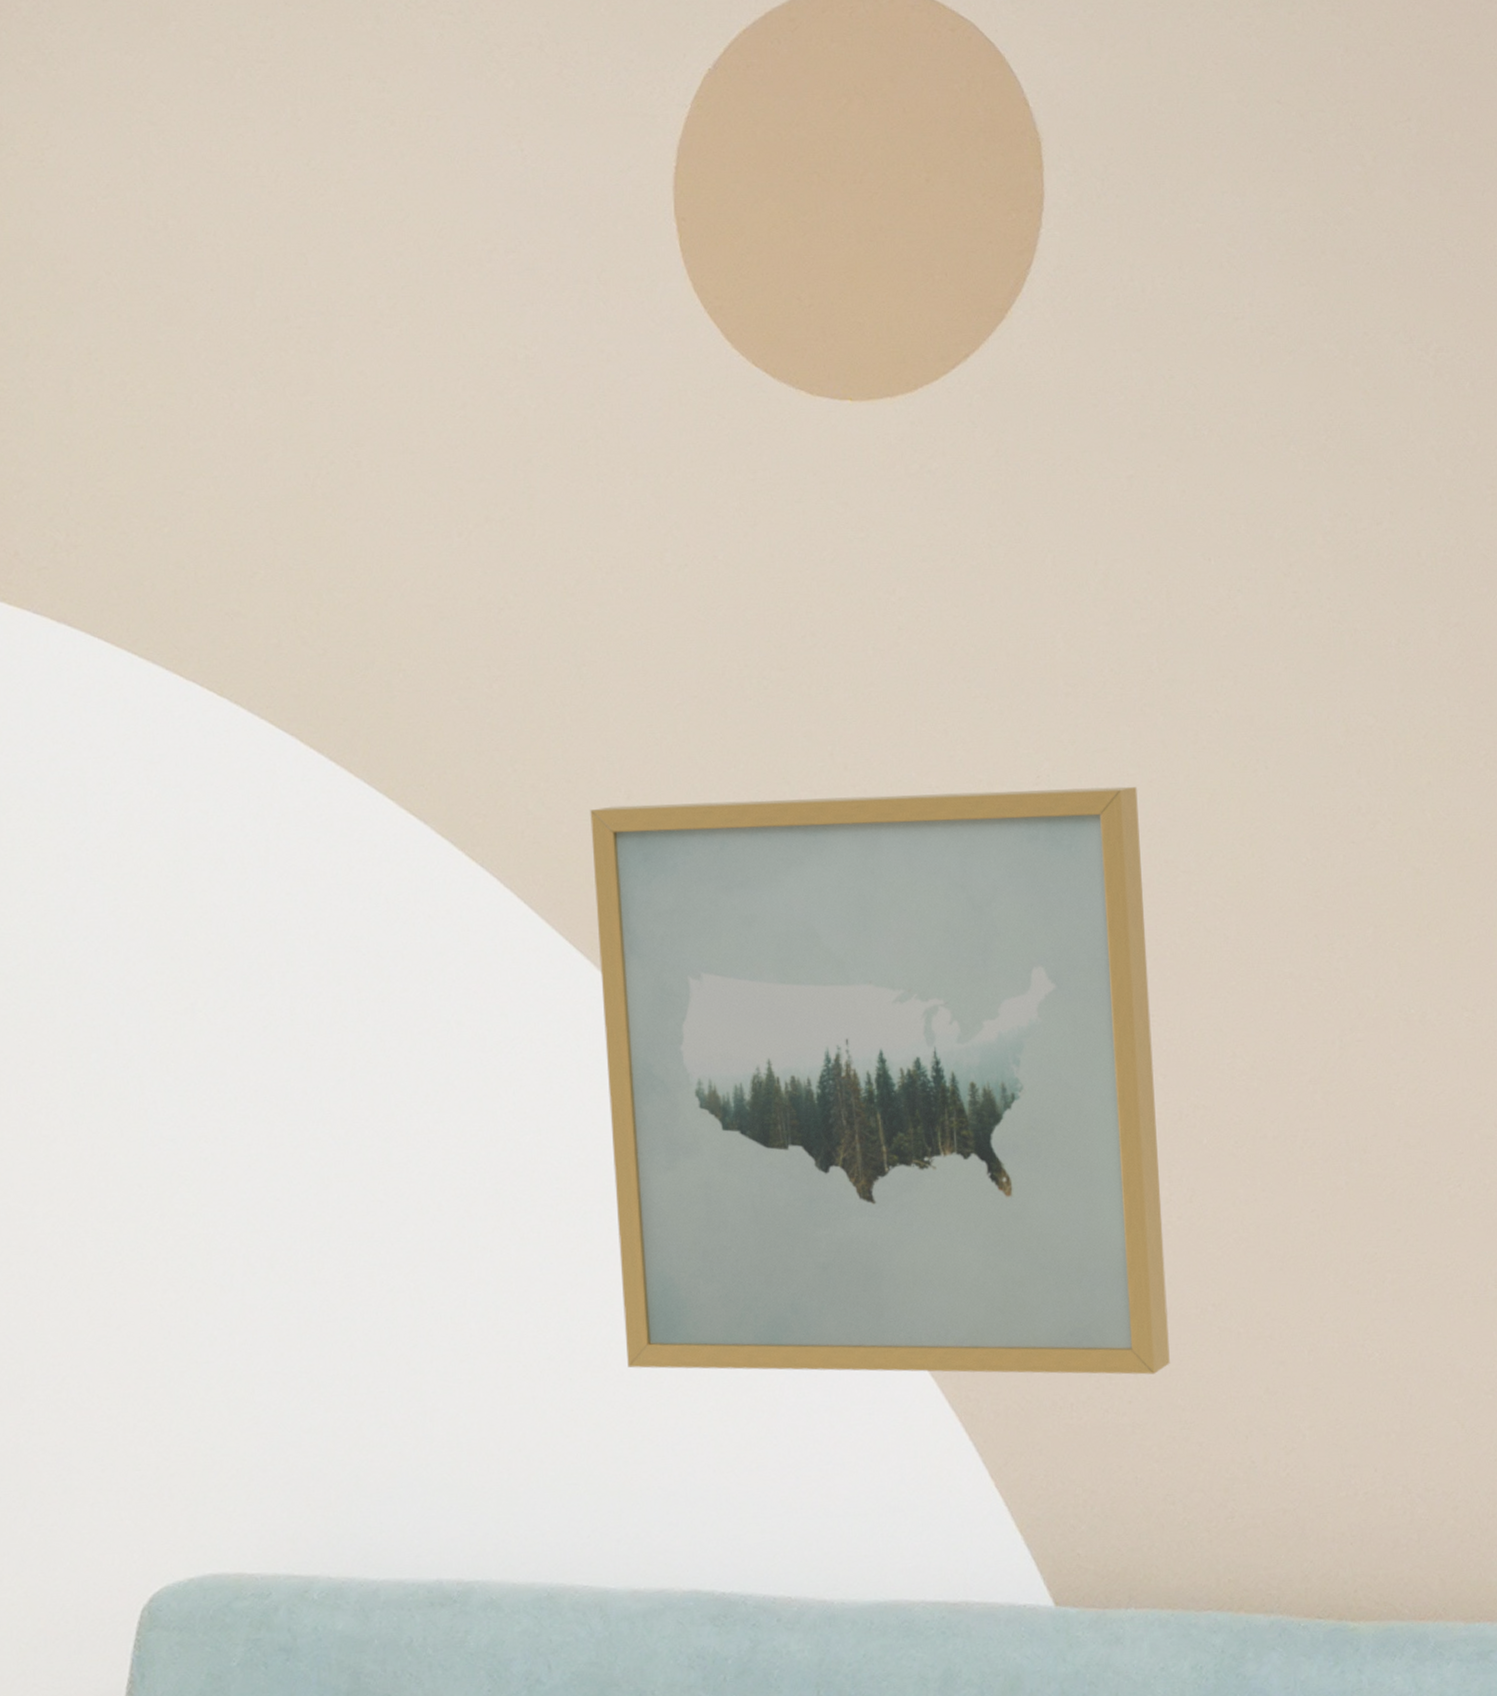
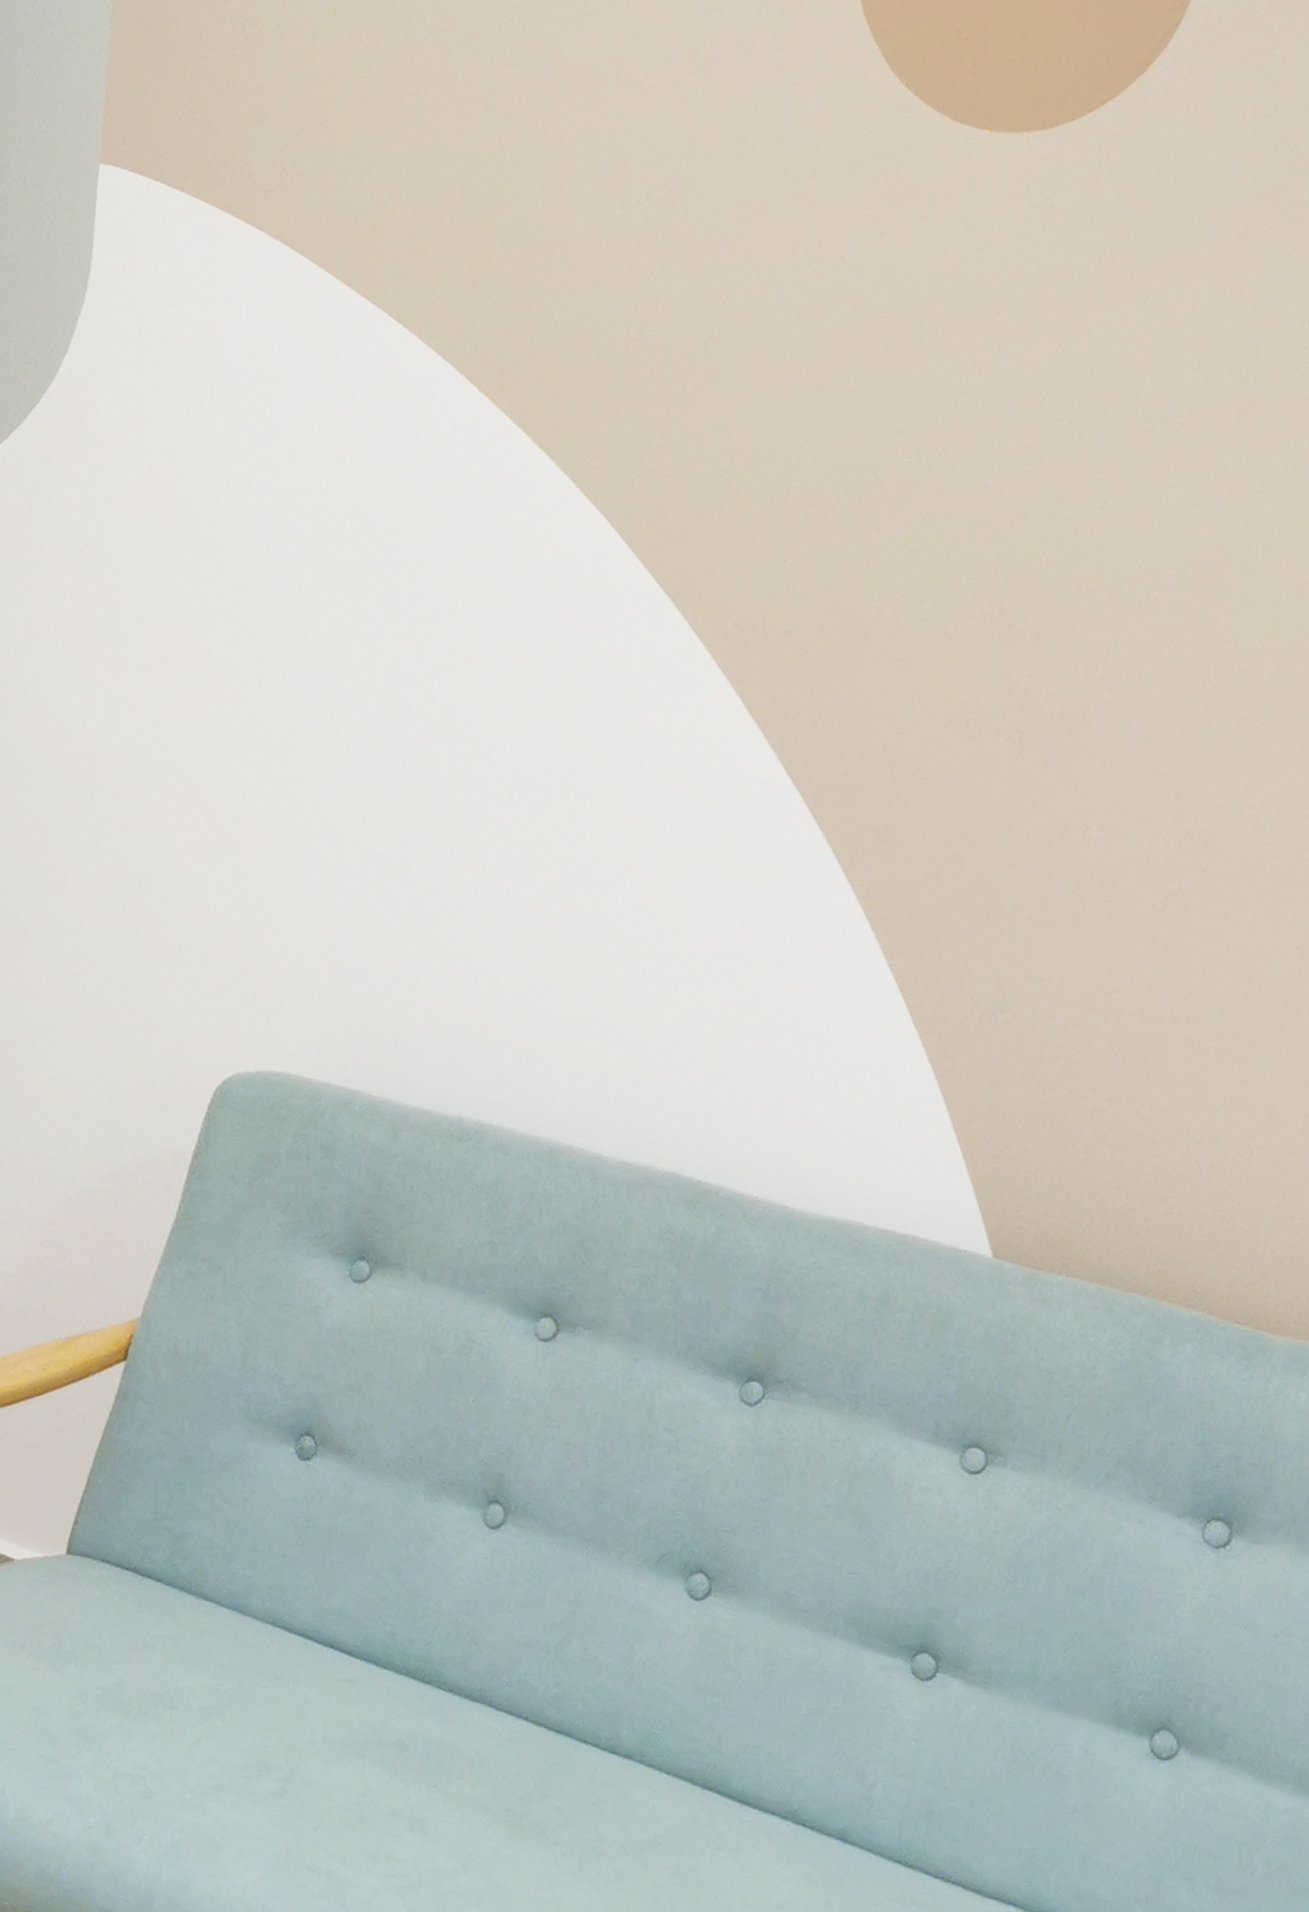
wall art: present [590,786,1170,1375] -> none [649,469,1197,1068]

